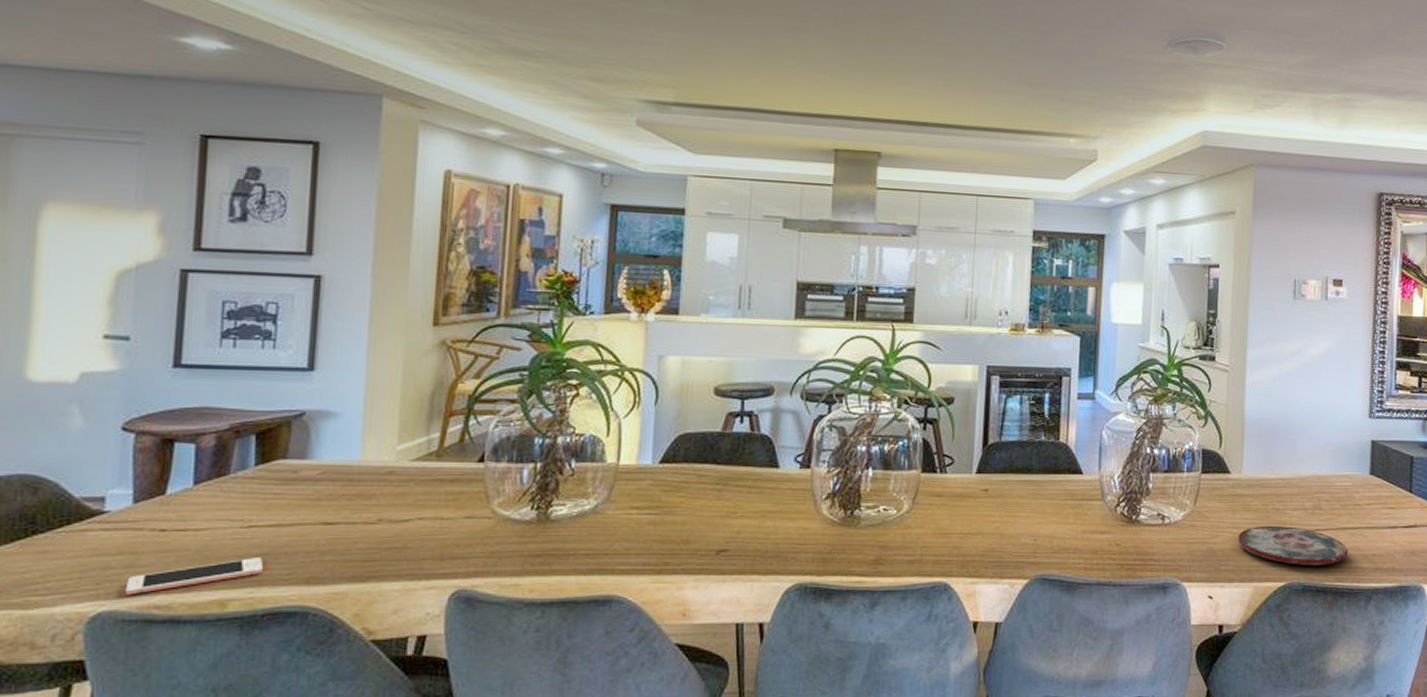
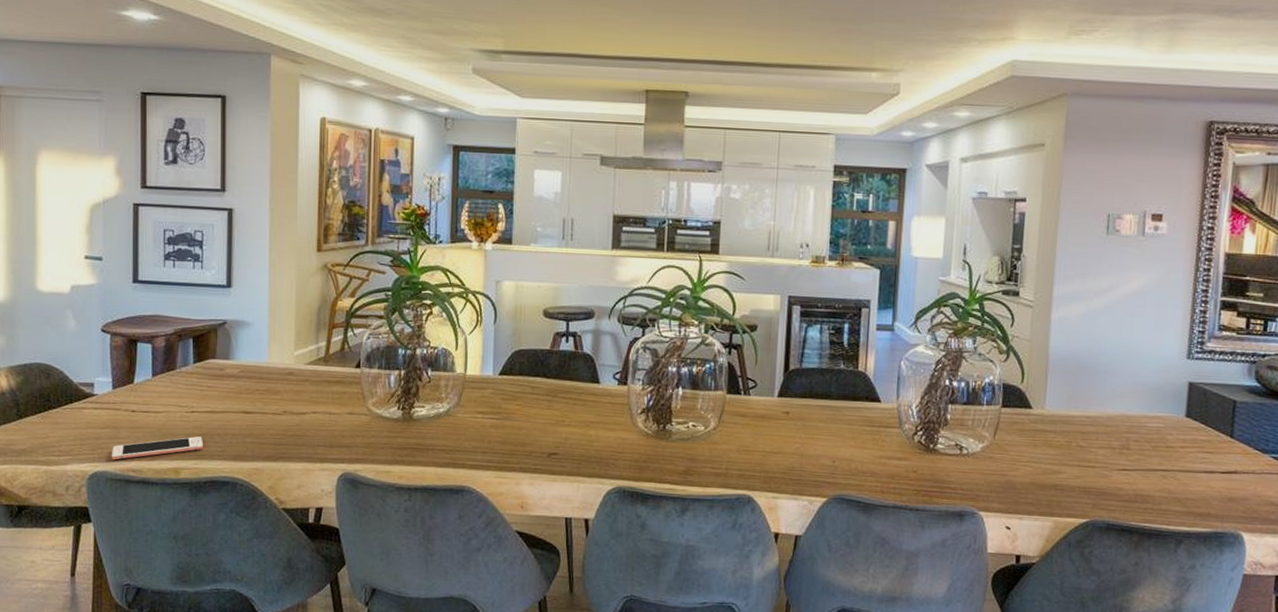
plate: present [1238,525,1348,565] -> none [1038,462,1158,505]

